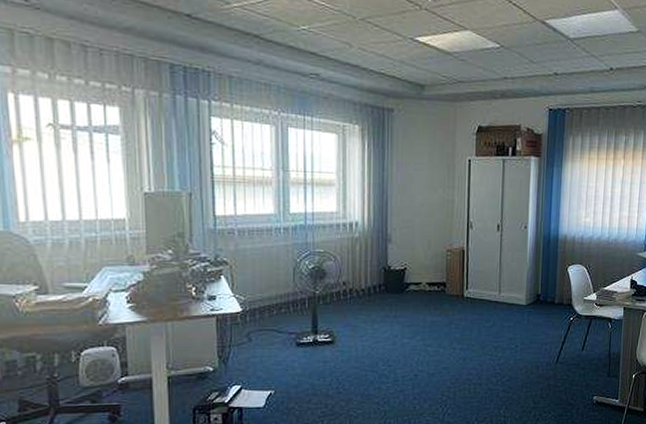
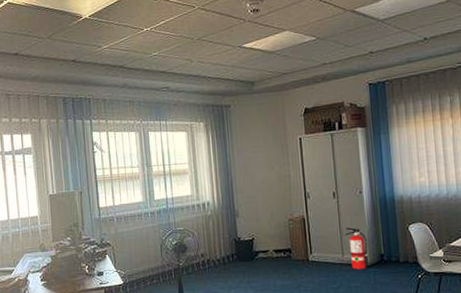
fire extinguisher: none [504,264,526,309] -> present [345,227,370,270]

